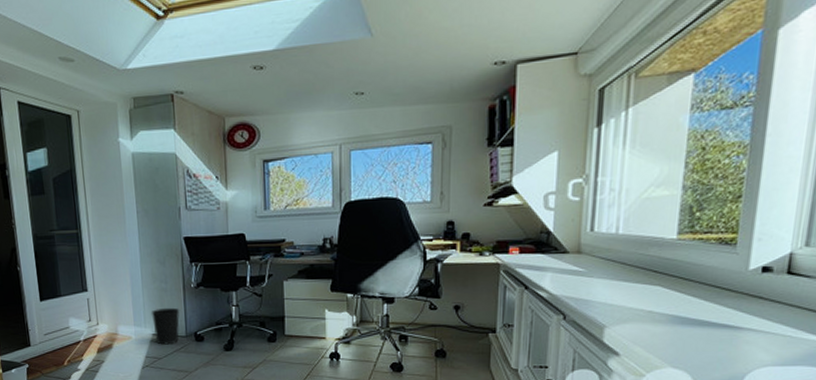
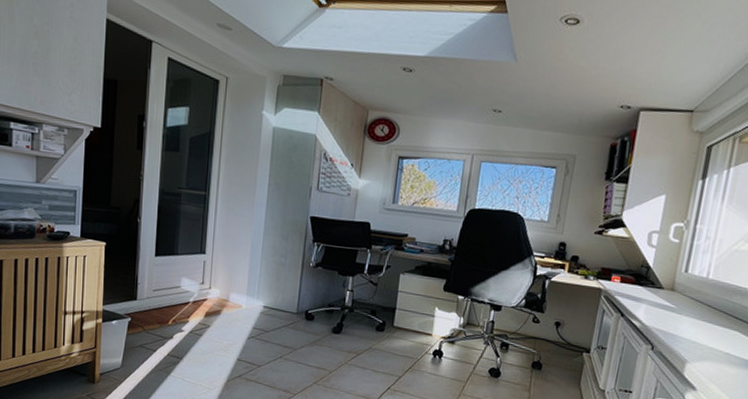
wastebasket: present [151,307,180,345] -> none [265,282,295,319]

